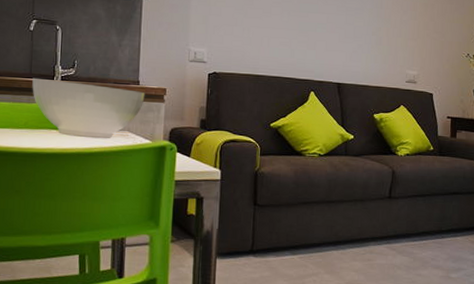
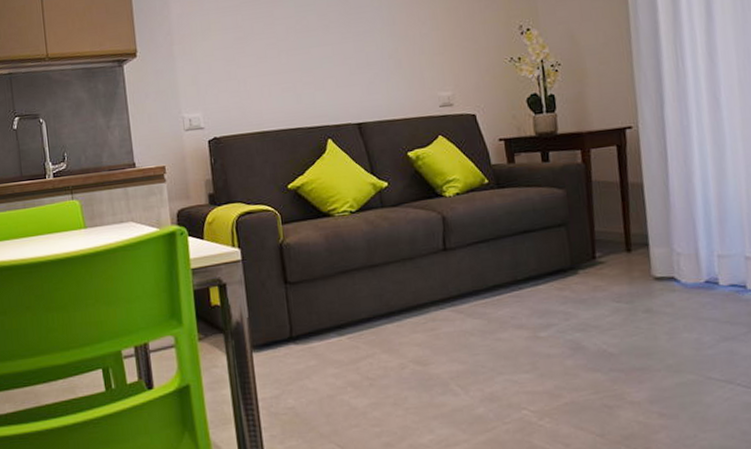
bowl: present [31,77,145,139] -> none [23,174,144,238]

